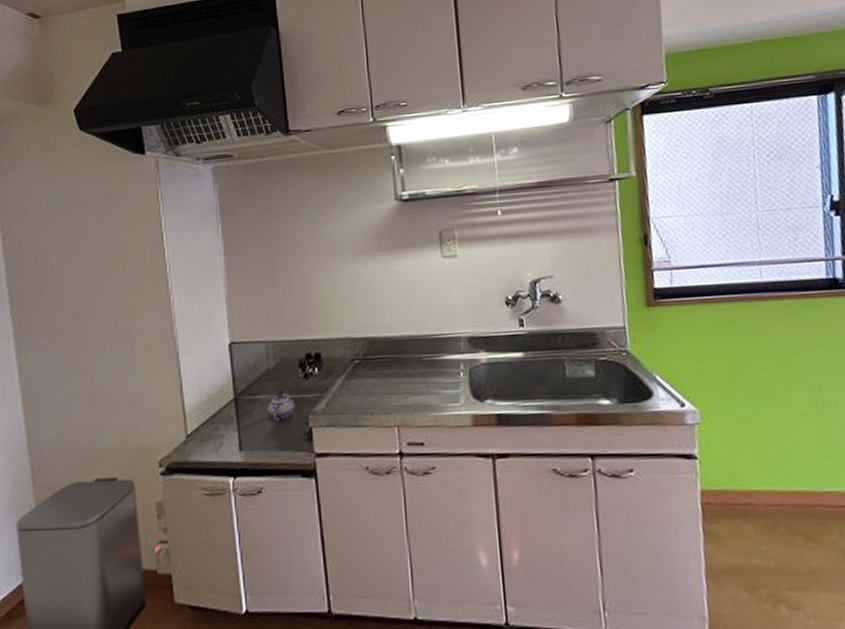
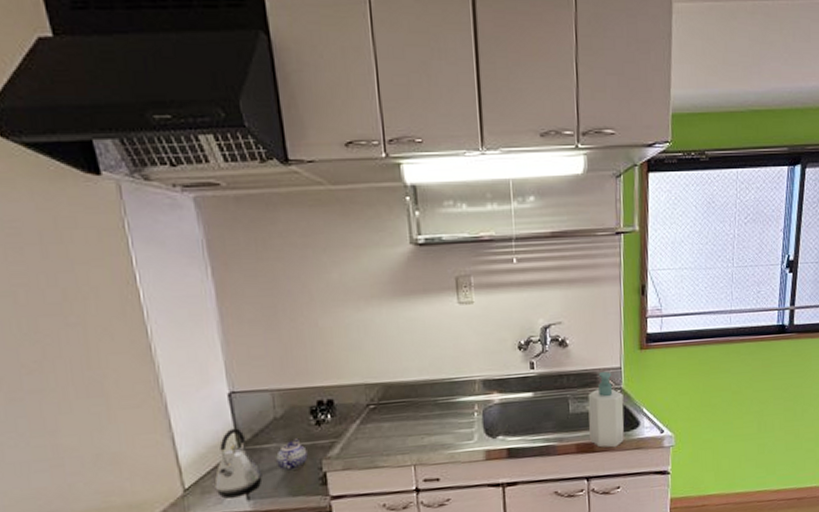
kettle: none [212,378,254,448] -> present [214,428,263,499]
soap bottle: none [587,330,635,422] -> present [588,371,625,448]

